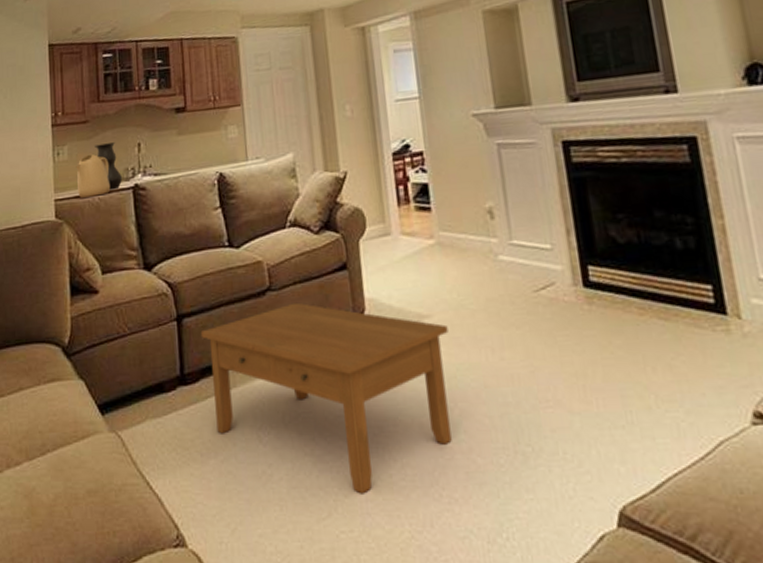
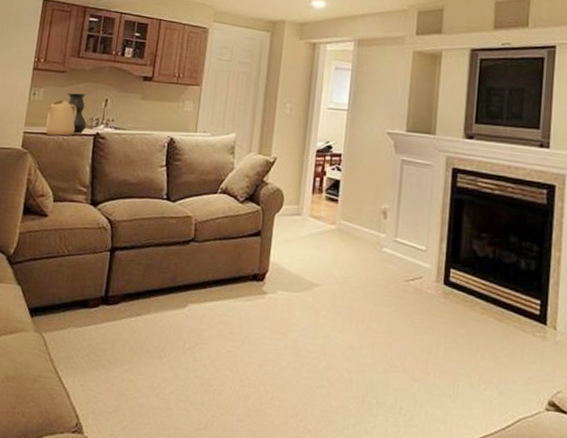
coffee table: present [200,302,452,494] -> none [126,255,331,415]

